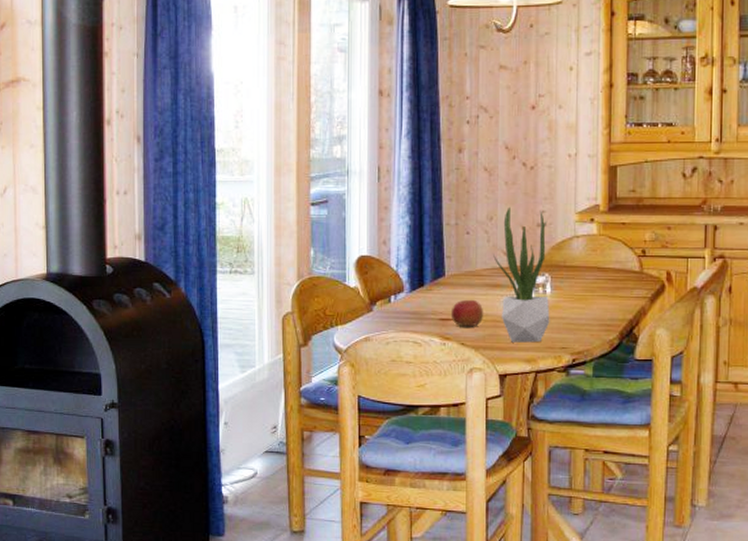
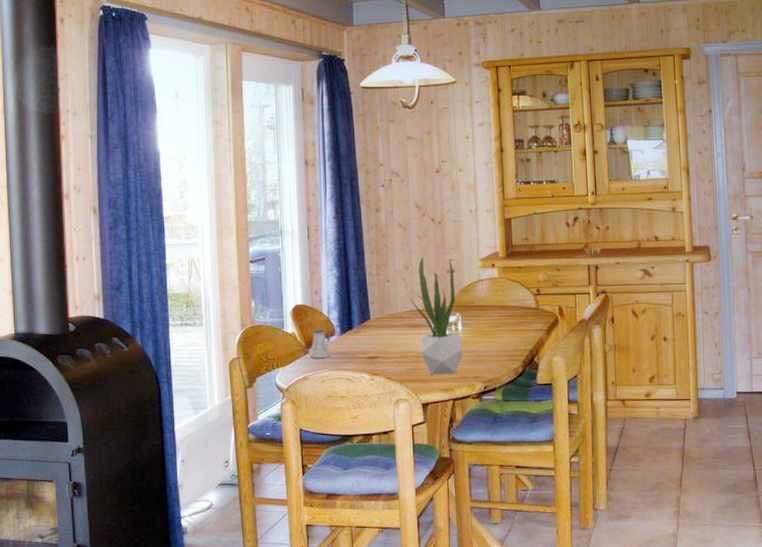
saltshaker: none [374,285,397,317] -> present [310,330,330,358]
apple: present [450,299,484,327] -> none [377,338,406,364]

